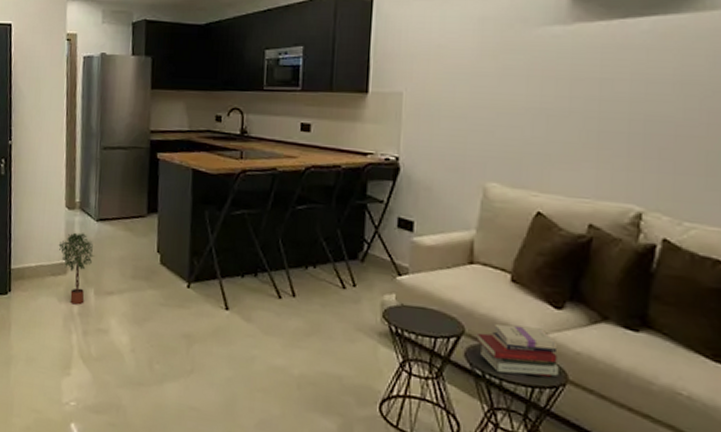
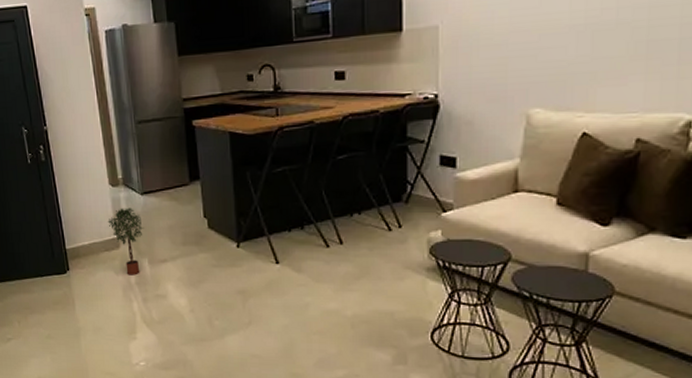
books: present [476,323,559,377] -> none [523,246,605,293]

